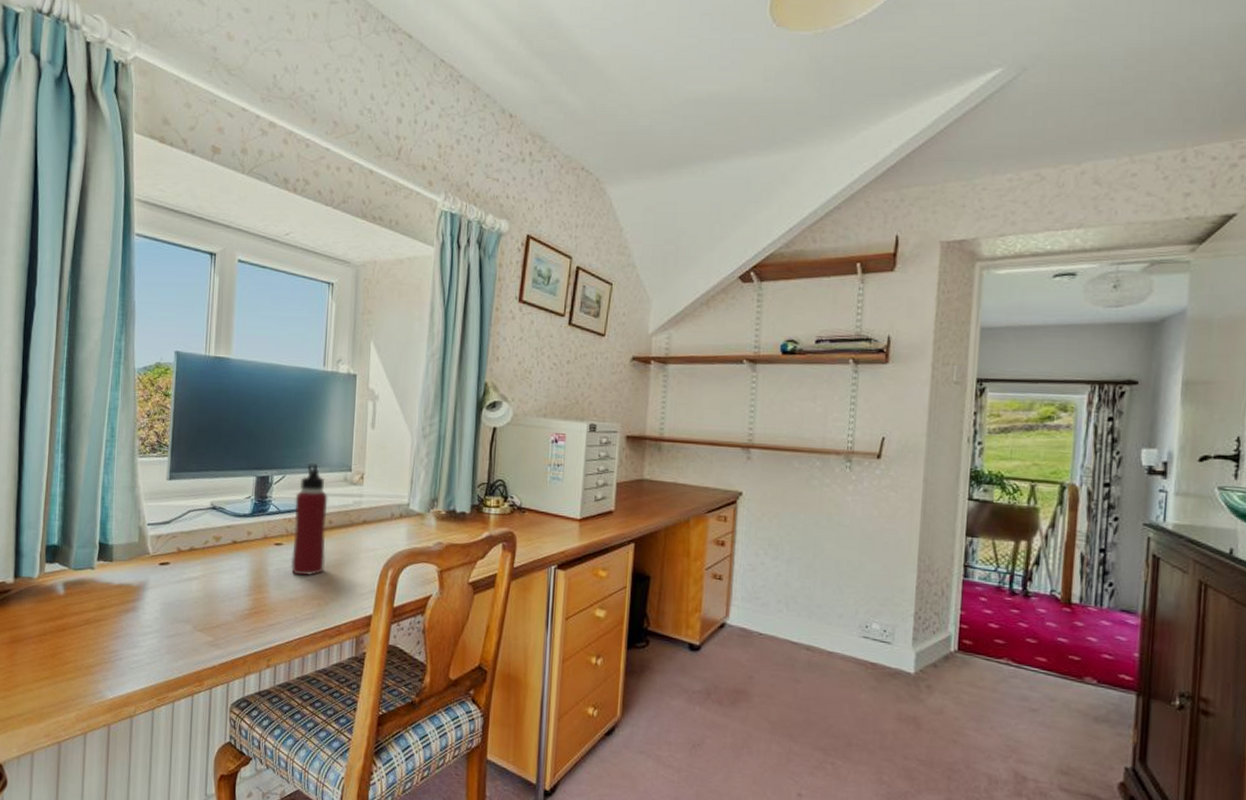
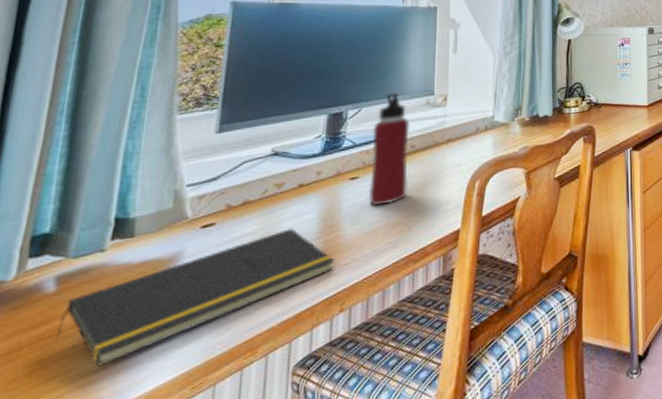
notepad: none [66,580,264,663] -> present [55,228,336,367]

